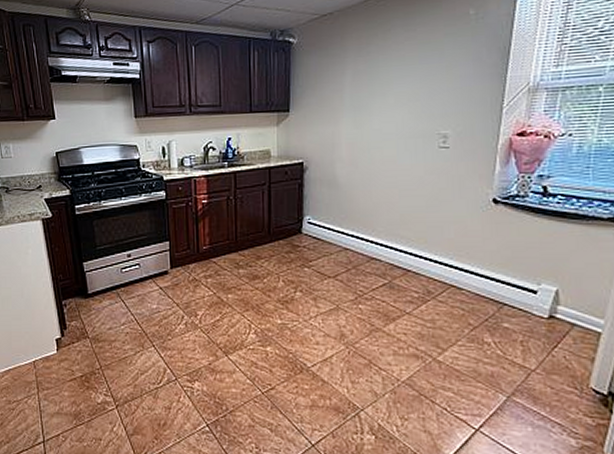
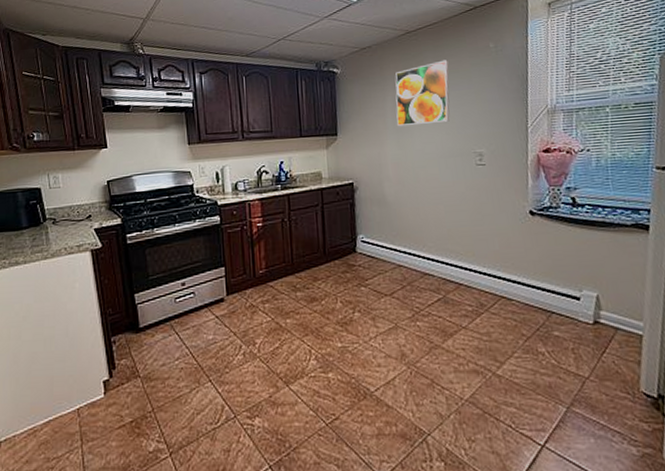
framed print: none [355,29,419,104] -> present [395,60,450,127]

